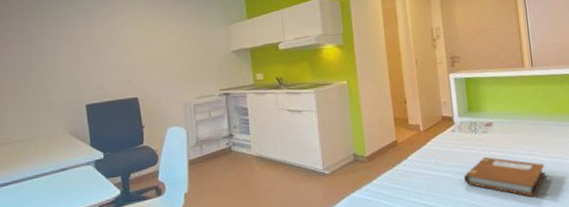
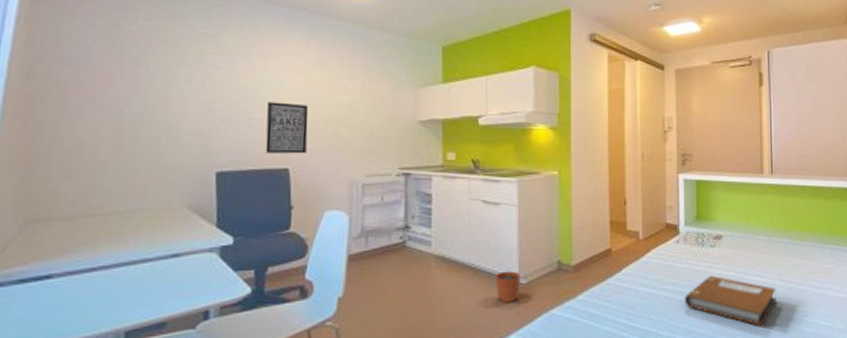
wall art: none [116,47,150,87] -> present [265,102,309,154]
plant pot: none [304,164,325,190] -> present [496,271,520,302]

